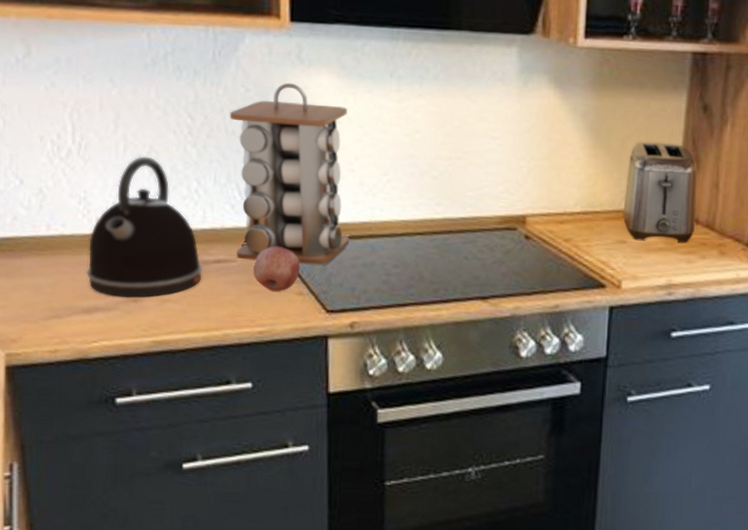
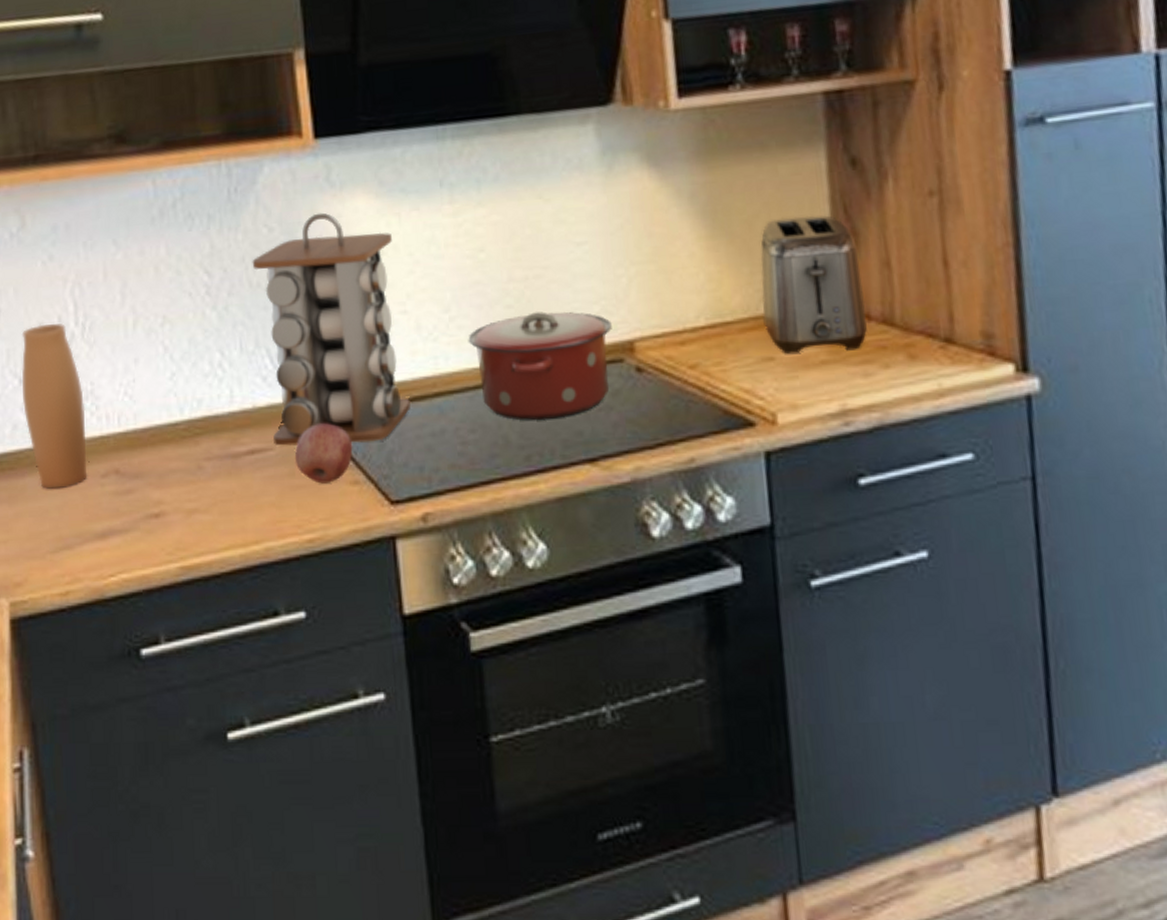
vase: none [23,139,78,271] -> present [21,324,88,489]
kettle: present [86,156,204,298] -> none [98,329,235,513]
casserole: none [400,184,511,265] -> present [468,311,612,420]

